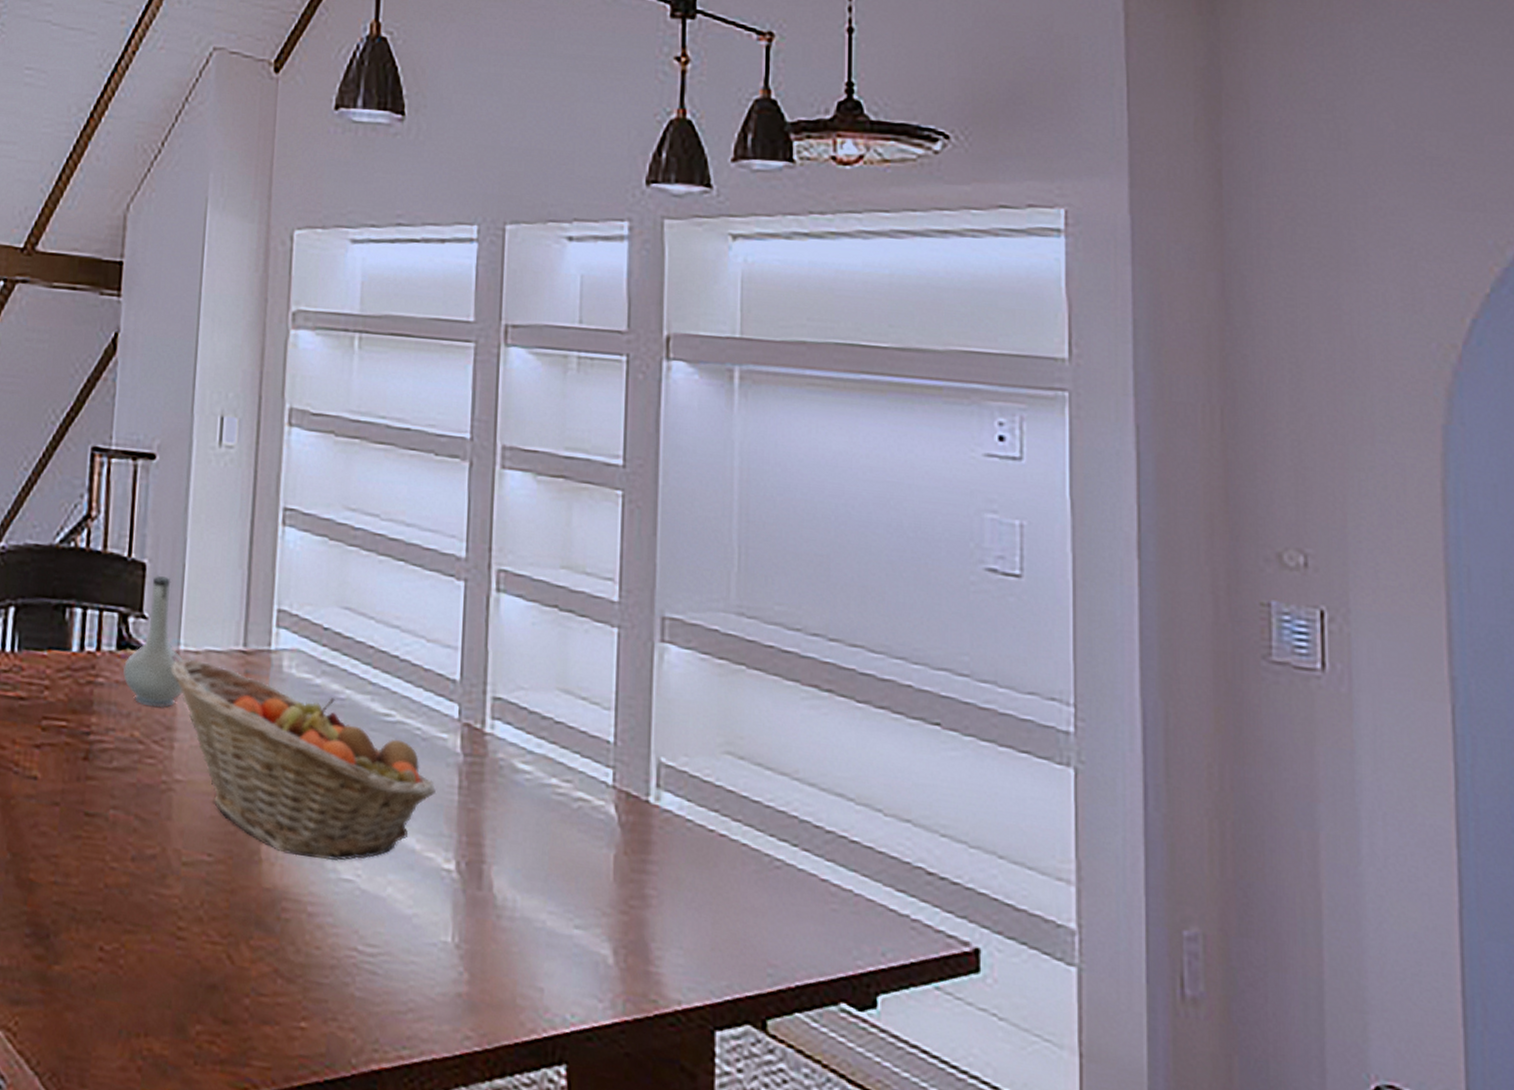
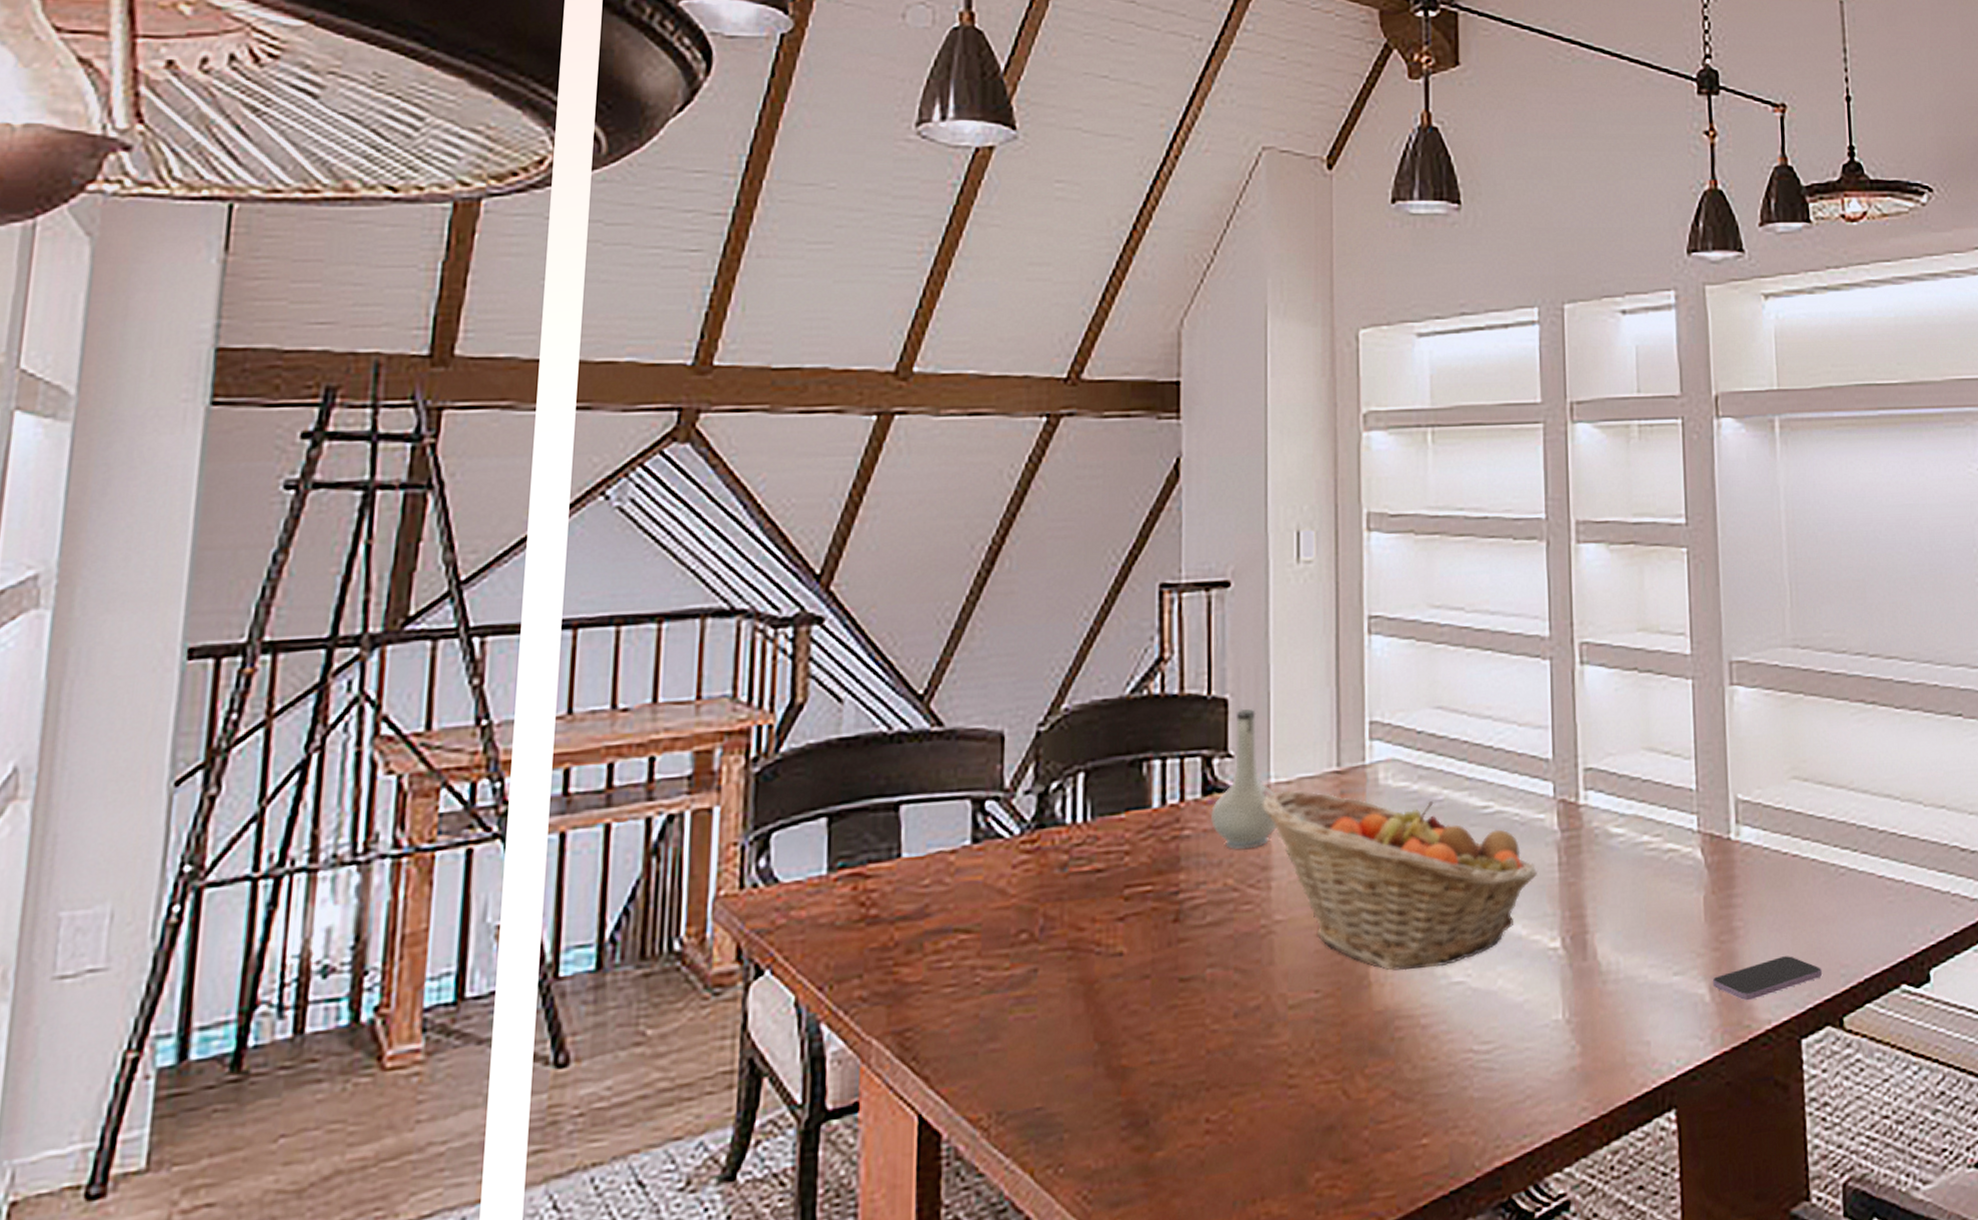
smartphone: none [617,937,745,975] -> present [1712,956,1822,1001]

